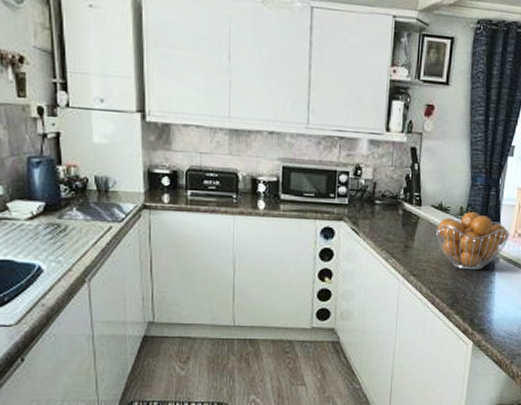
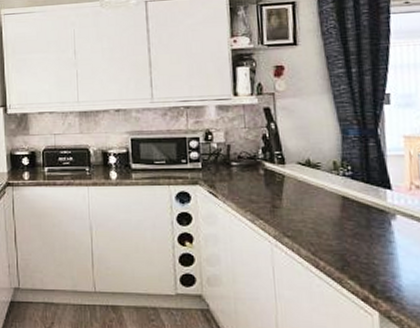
fruit basket: present [435,211,510,270] -> none [306,165,405,229]

